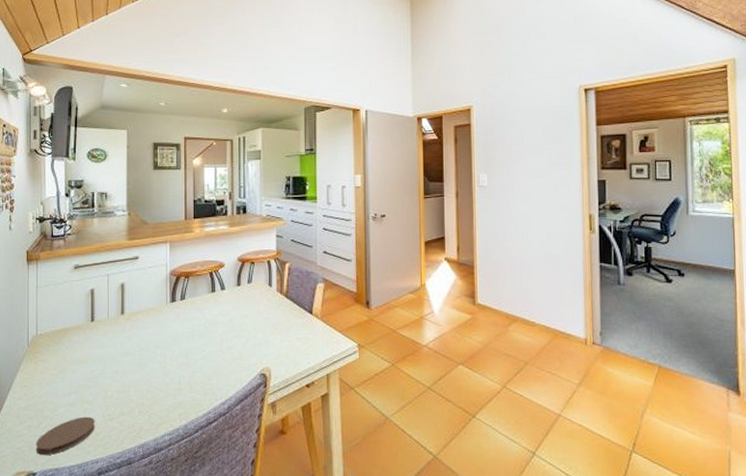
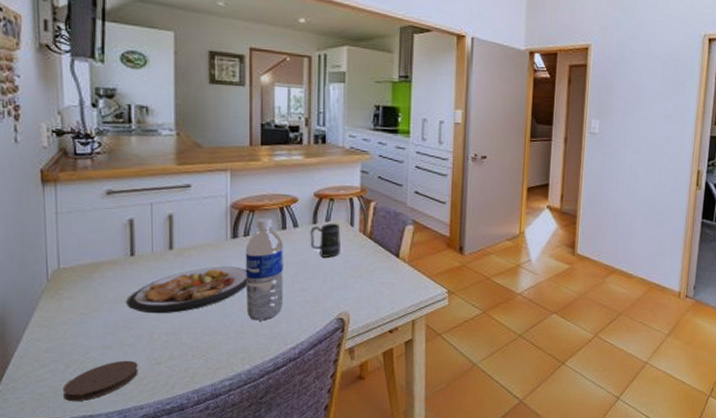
plate: none [87,328,184,373] -> present [126,266,248,314]
water bottle: none [182,282,213,378] -> present [245,218,283,321]
mug: none [235,284,262,316] -> present [310,223,342,258]

